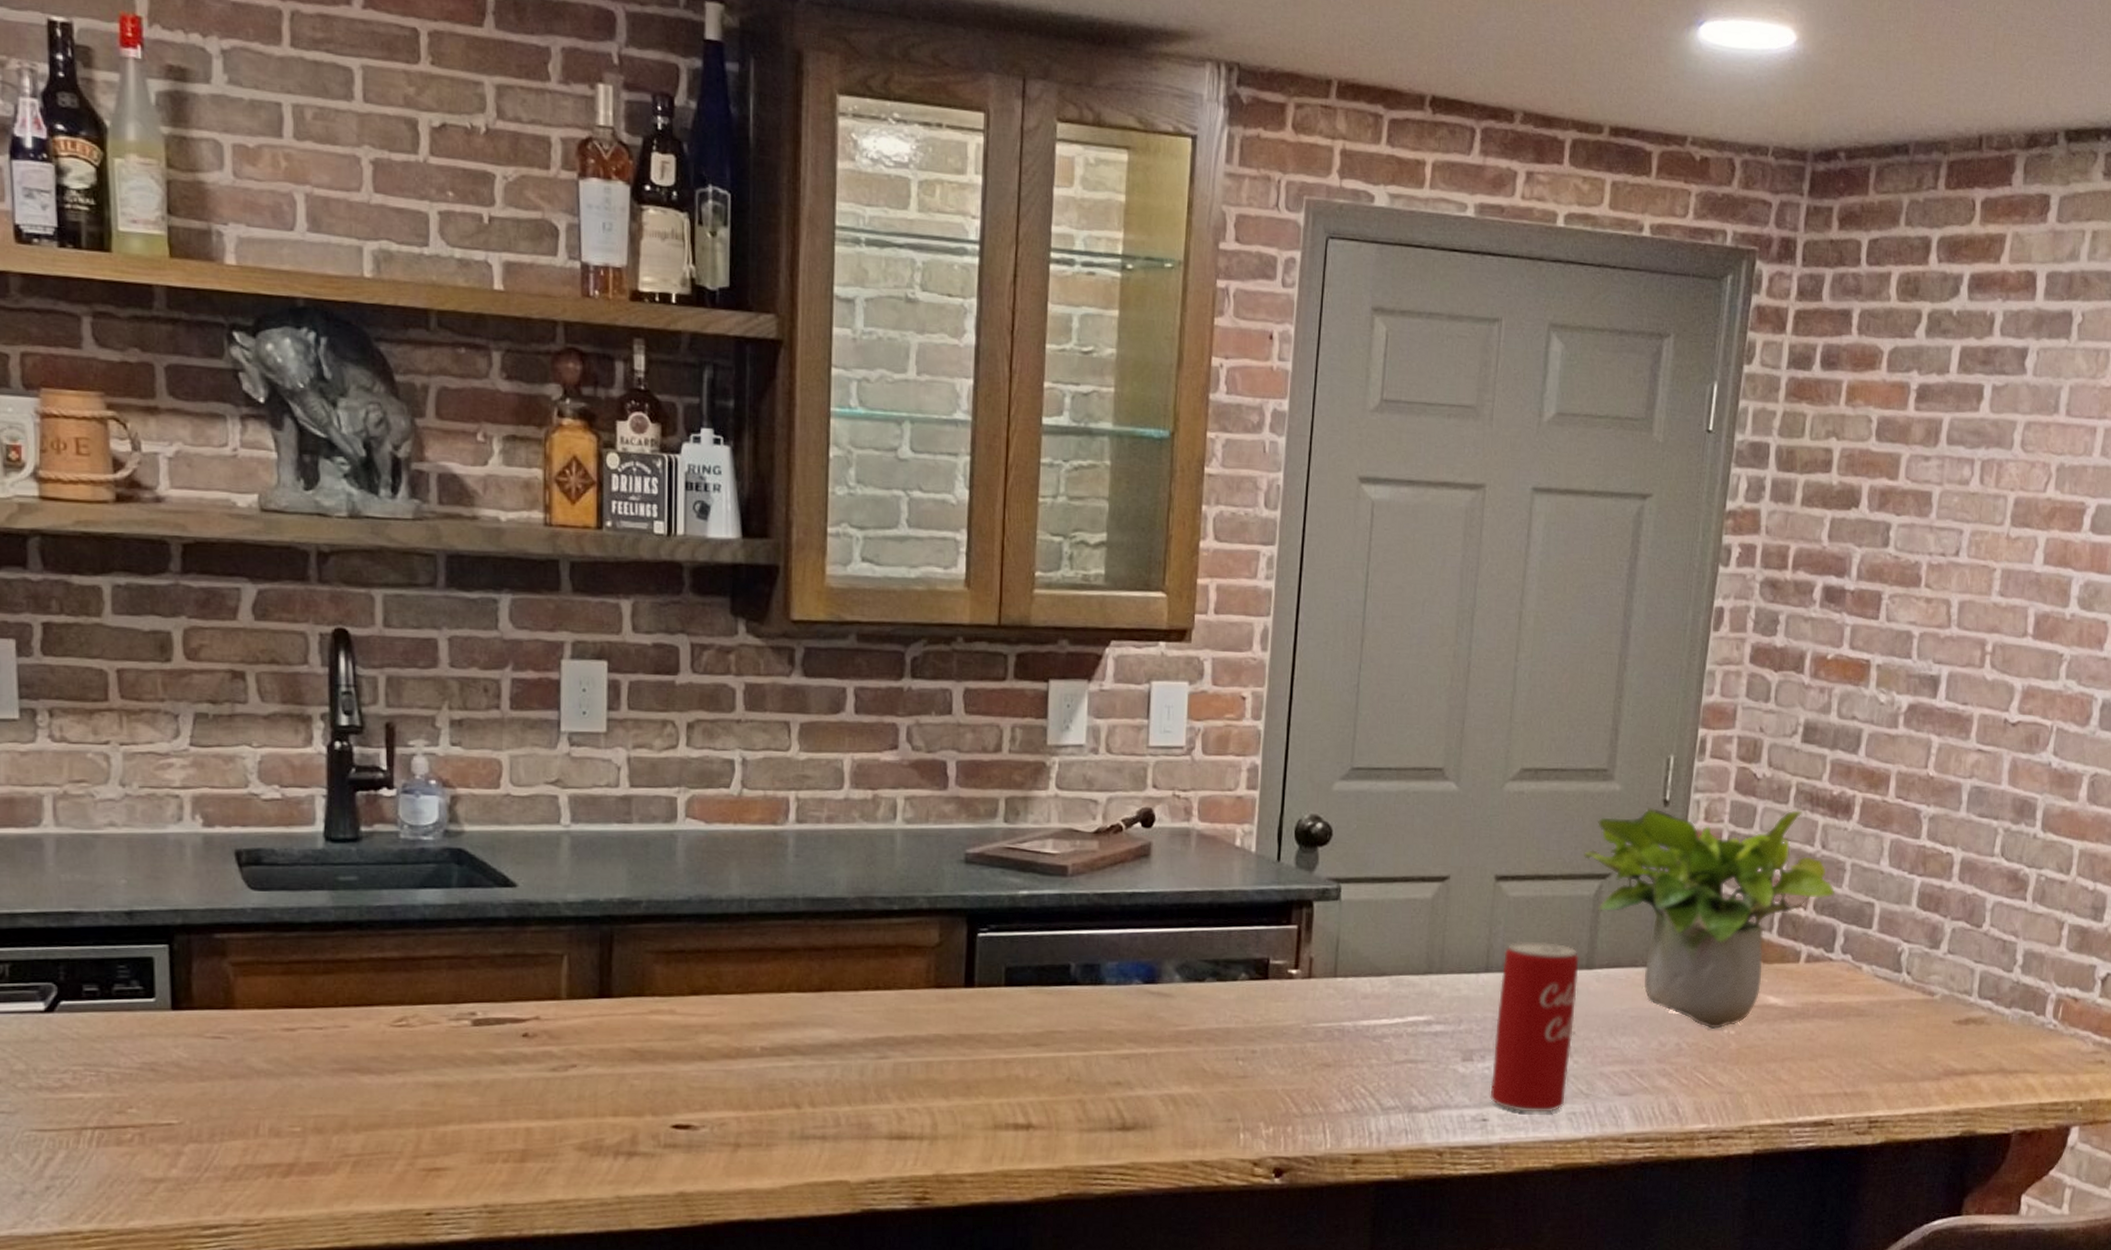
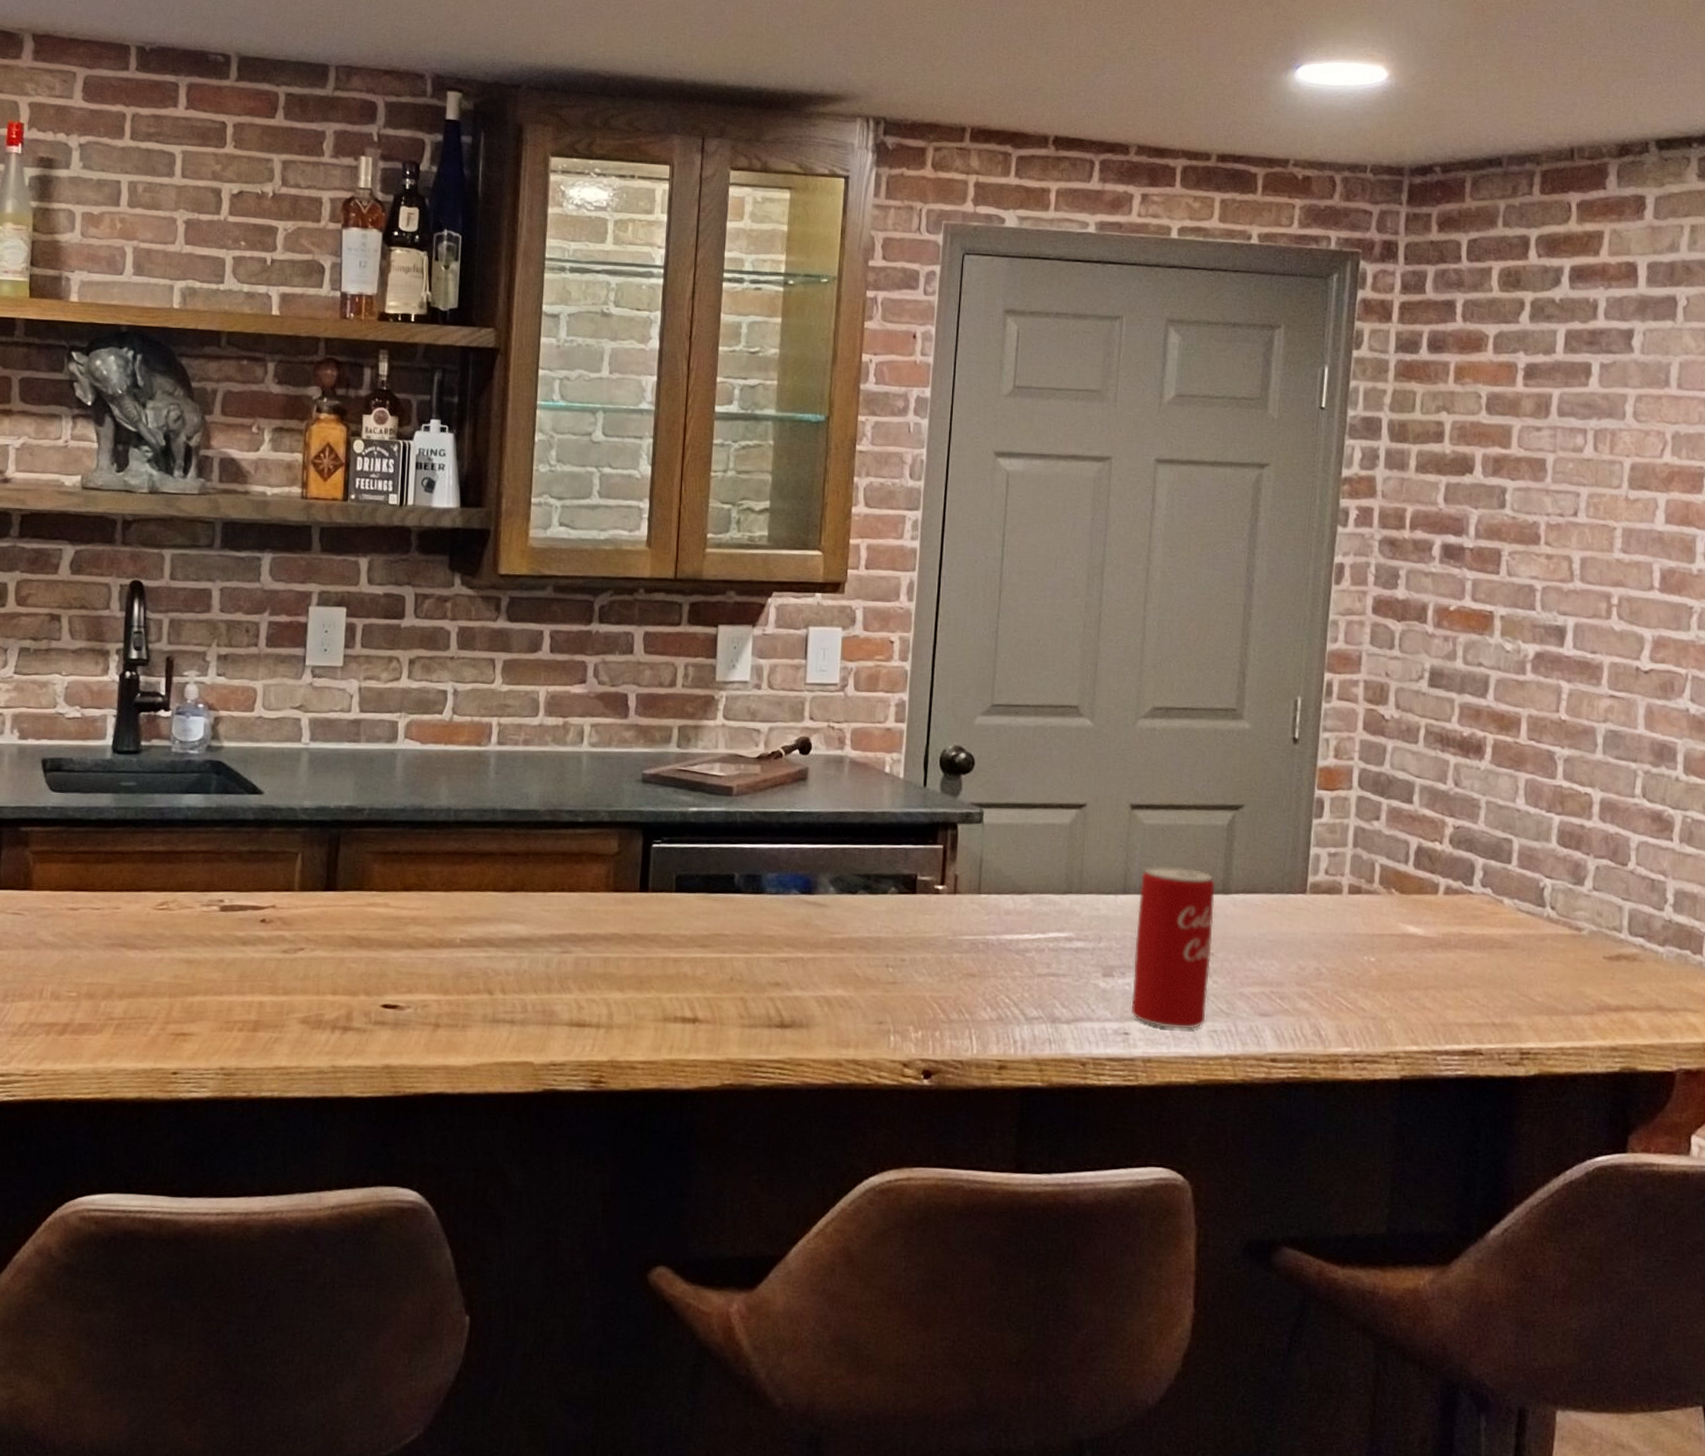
potted plant: present [1584,807,1835,1029] -> none [1216,744,1471,956]

